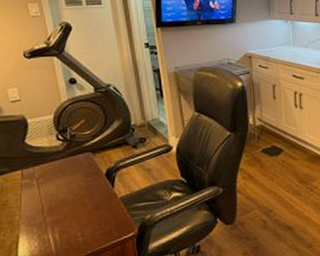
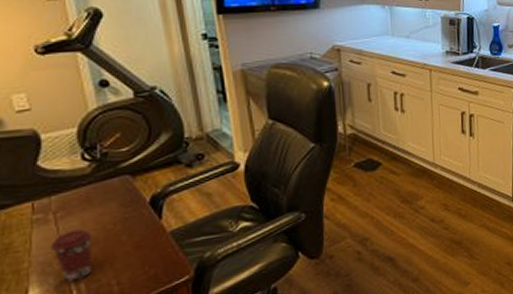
coffee cup: none [34,192,65,232] -> present [50,229,93,282]

